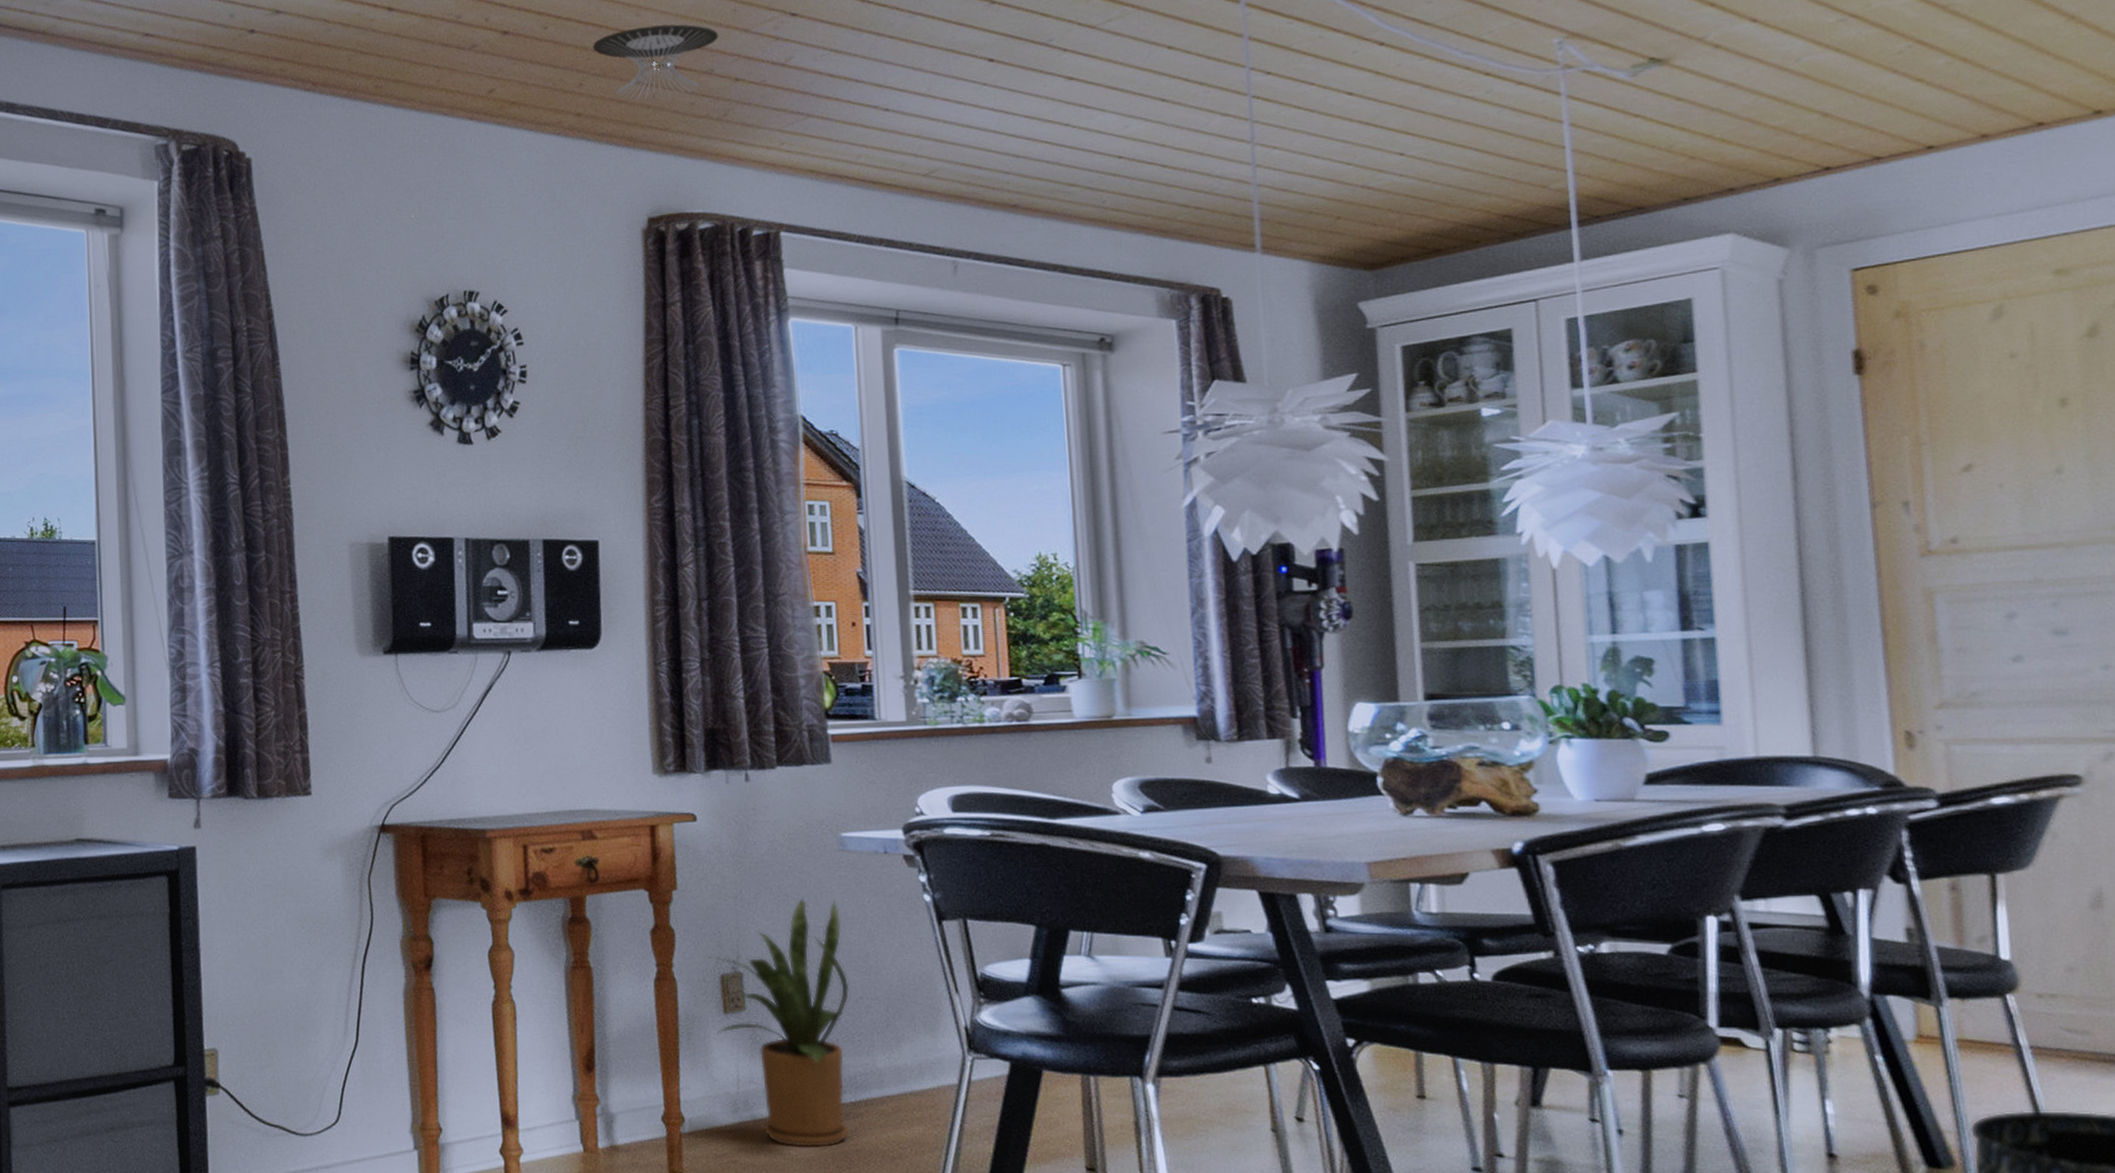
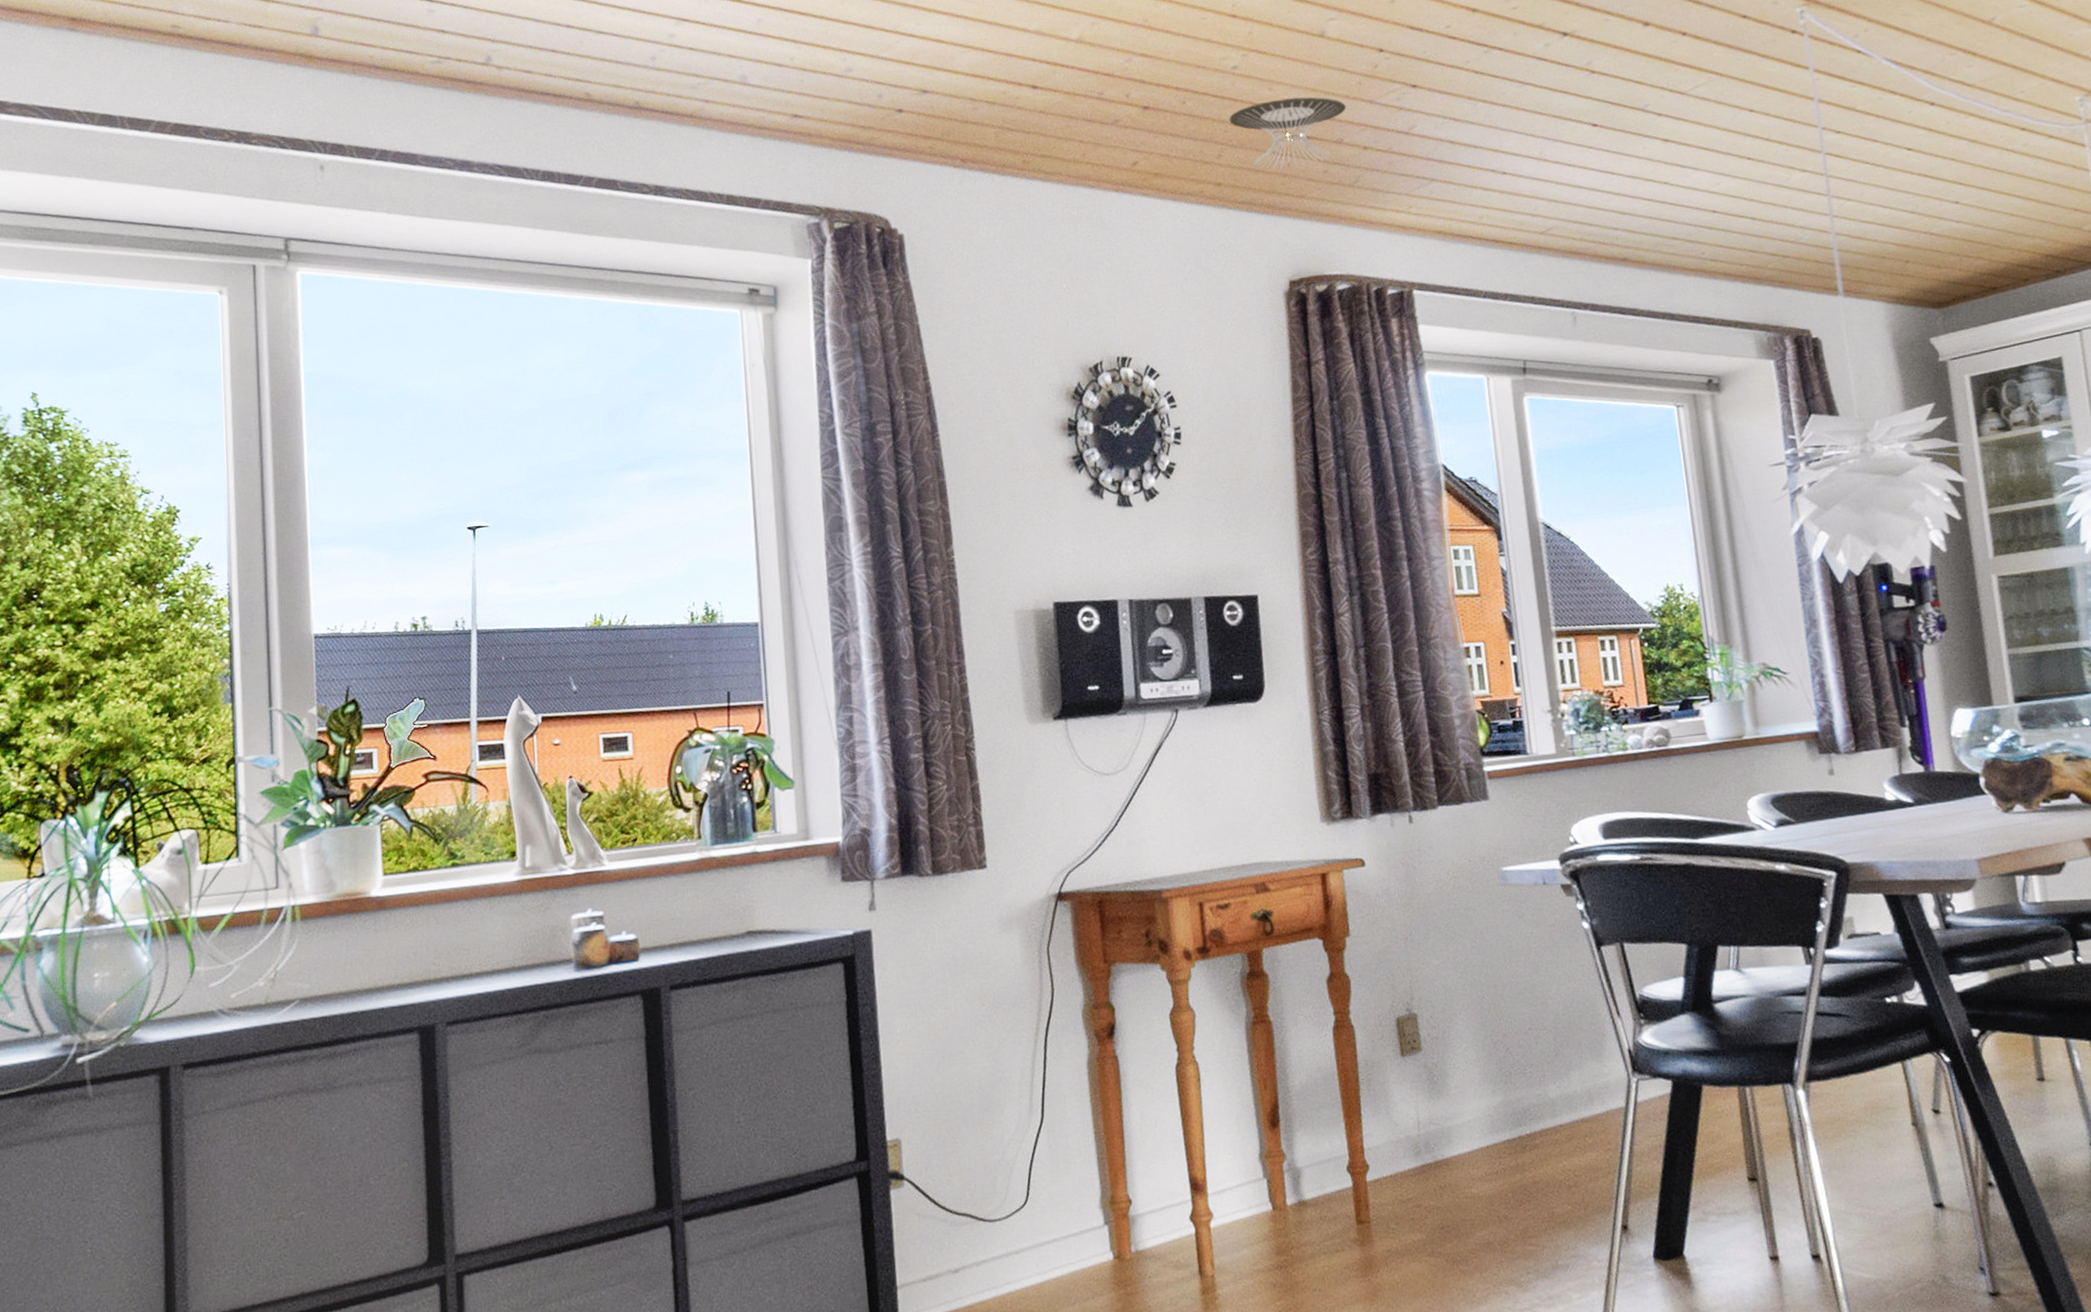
house plant: present [708,897,850,1148] -> none [1383,934,1527,1186]

